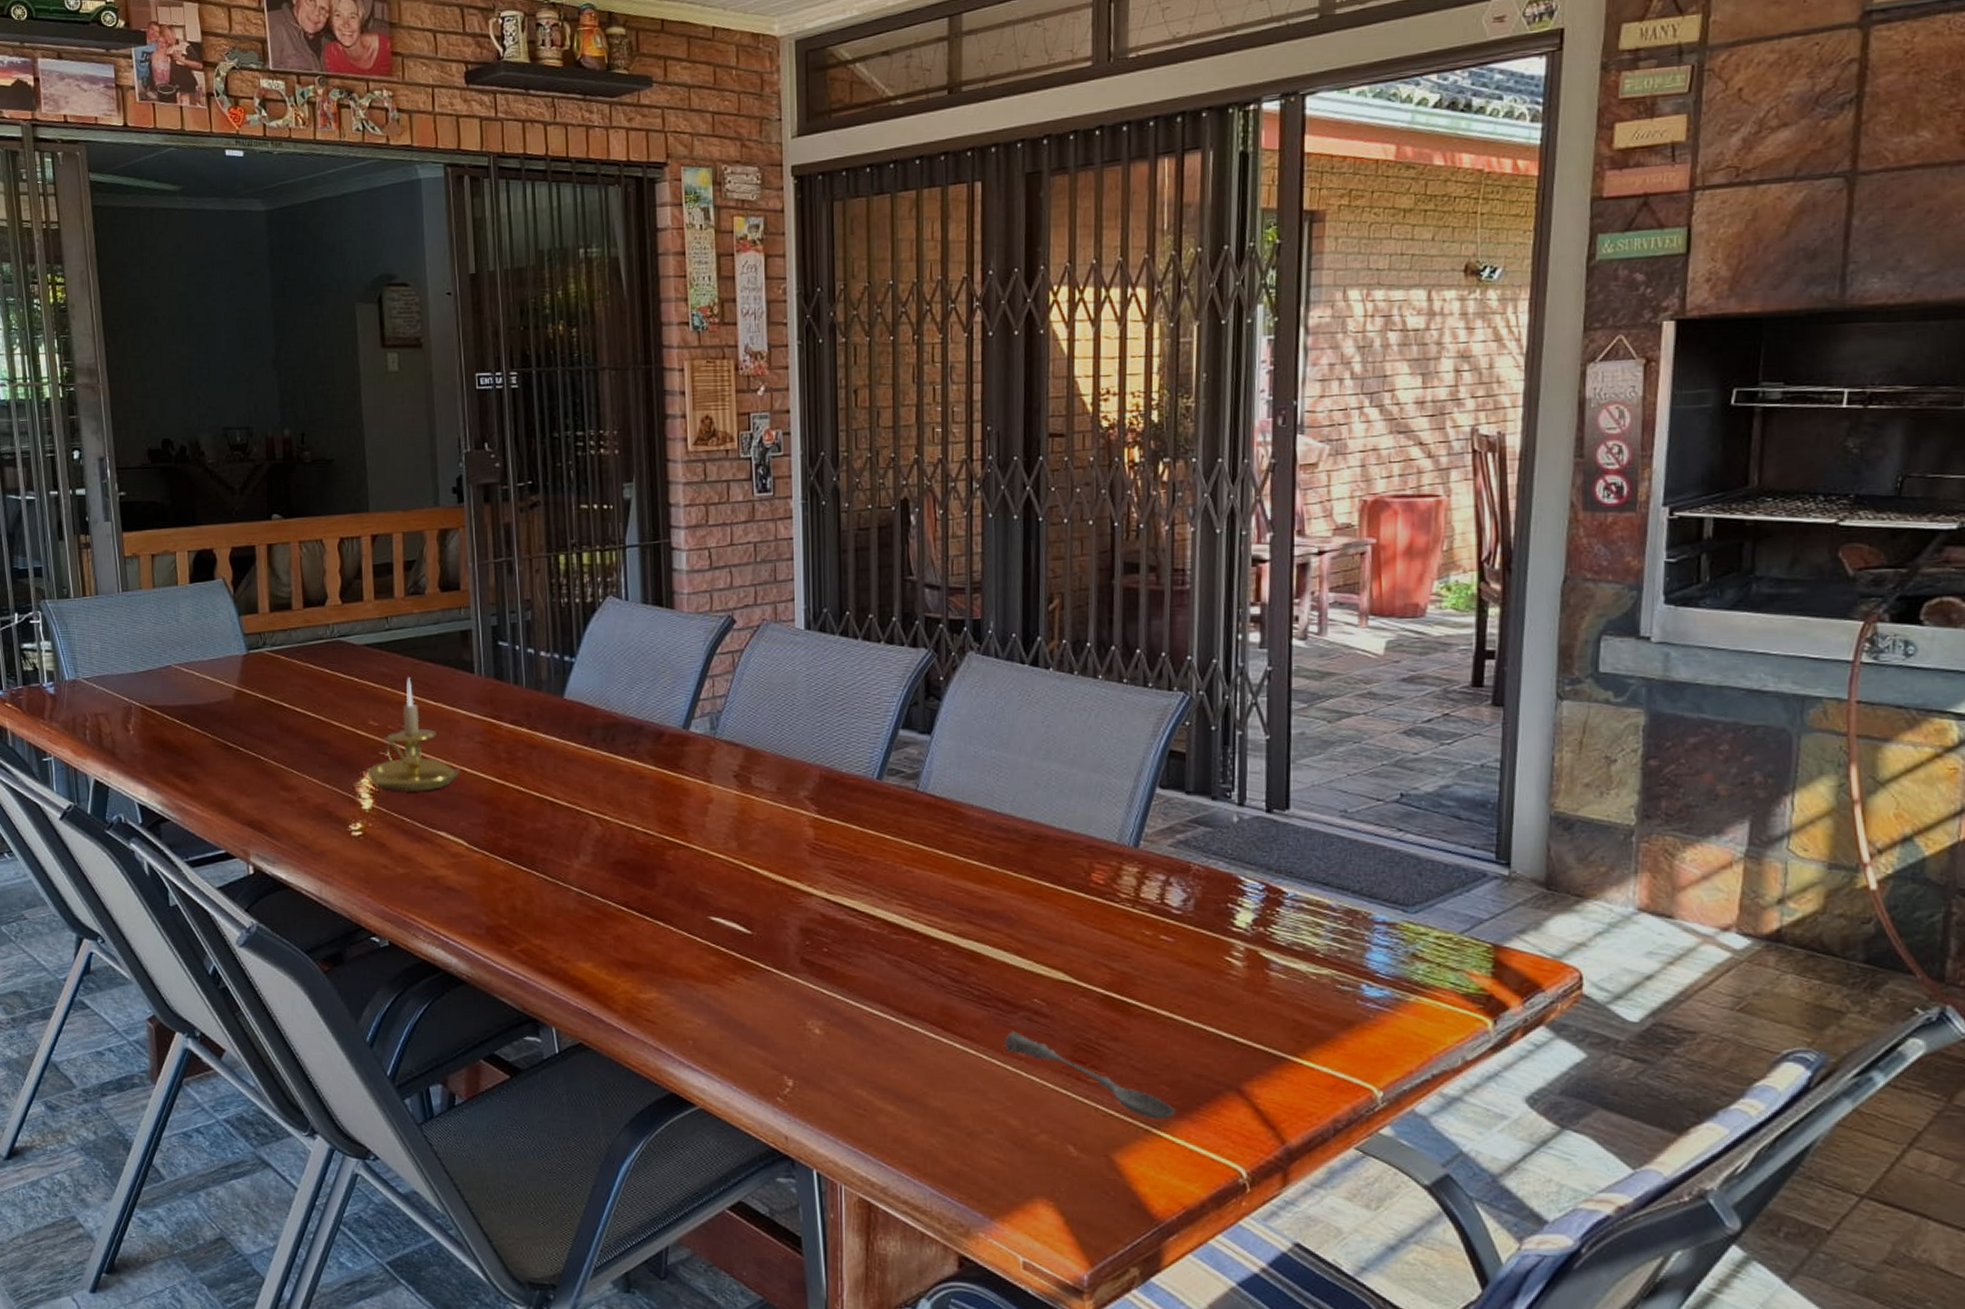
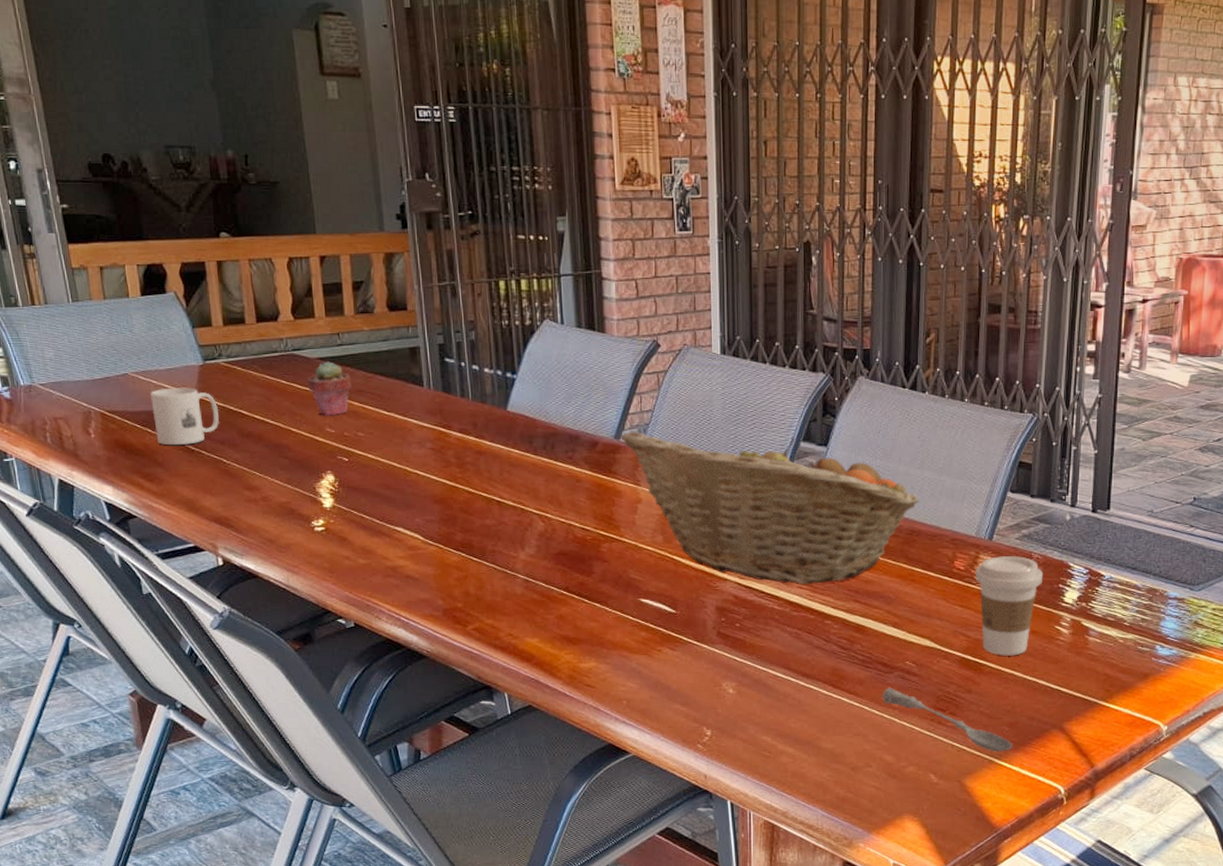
mug: none [191,679,259,742] -> present [149,388,219,446]
potted succulent: none [351,648,398,708] -> present [306,361,351,416]
candle holder: present [367,678,460,791] -> none [326,389,414,492]
fruit basket: none [689,719,1045,902] -> present [620,431,919,585]
coffee cup: none [1119,867,1207,994] -> present [976,556,1044,656]

